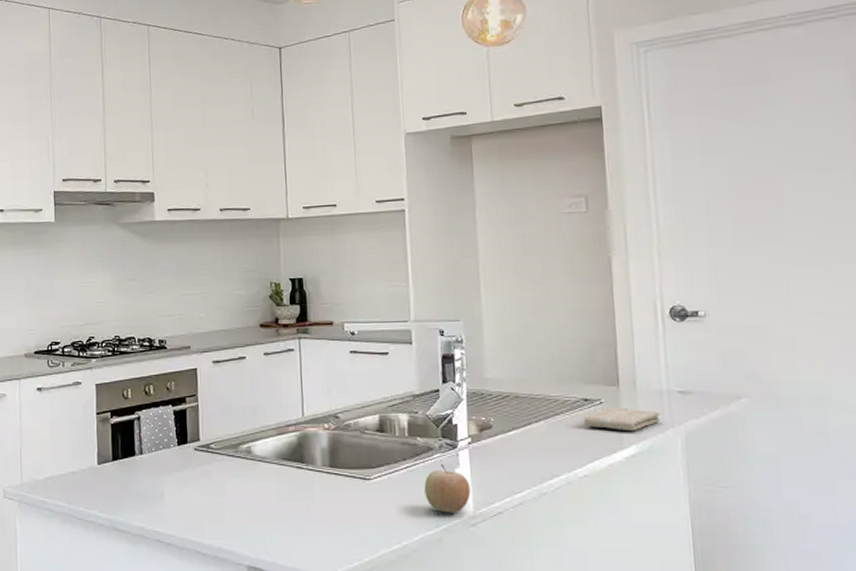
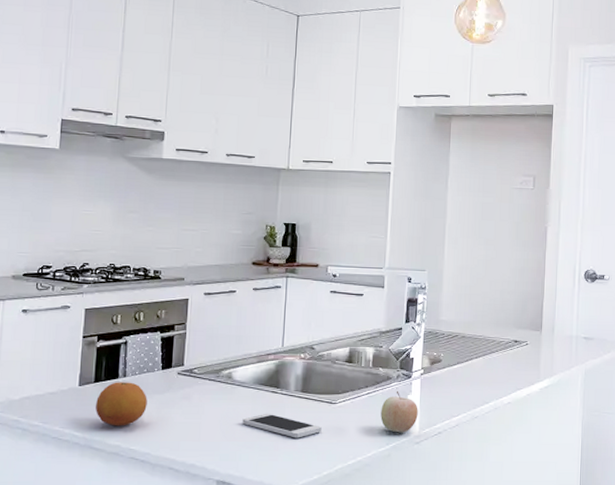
fruit: none [116,459,167,507] -> present [96,382,147,426]
smartphone: none [267,491,358,520] -> present [242,413,322,438]
washcloth: present [584,407,660,432] -> none [513,348,569,368]

